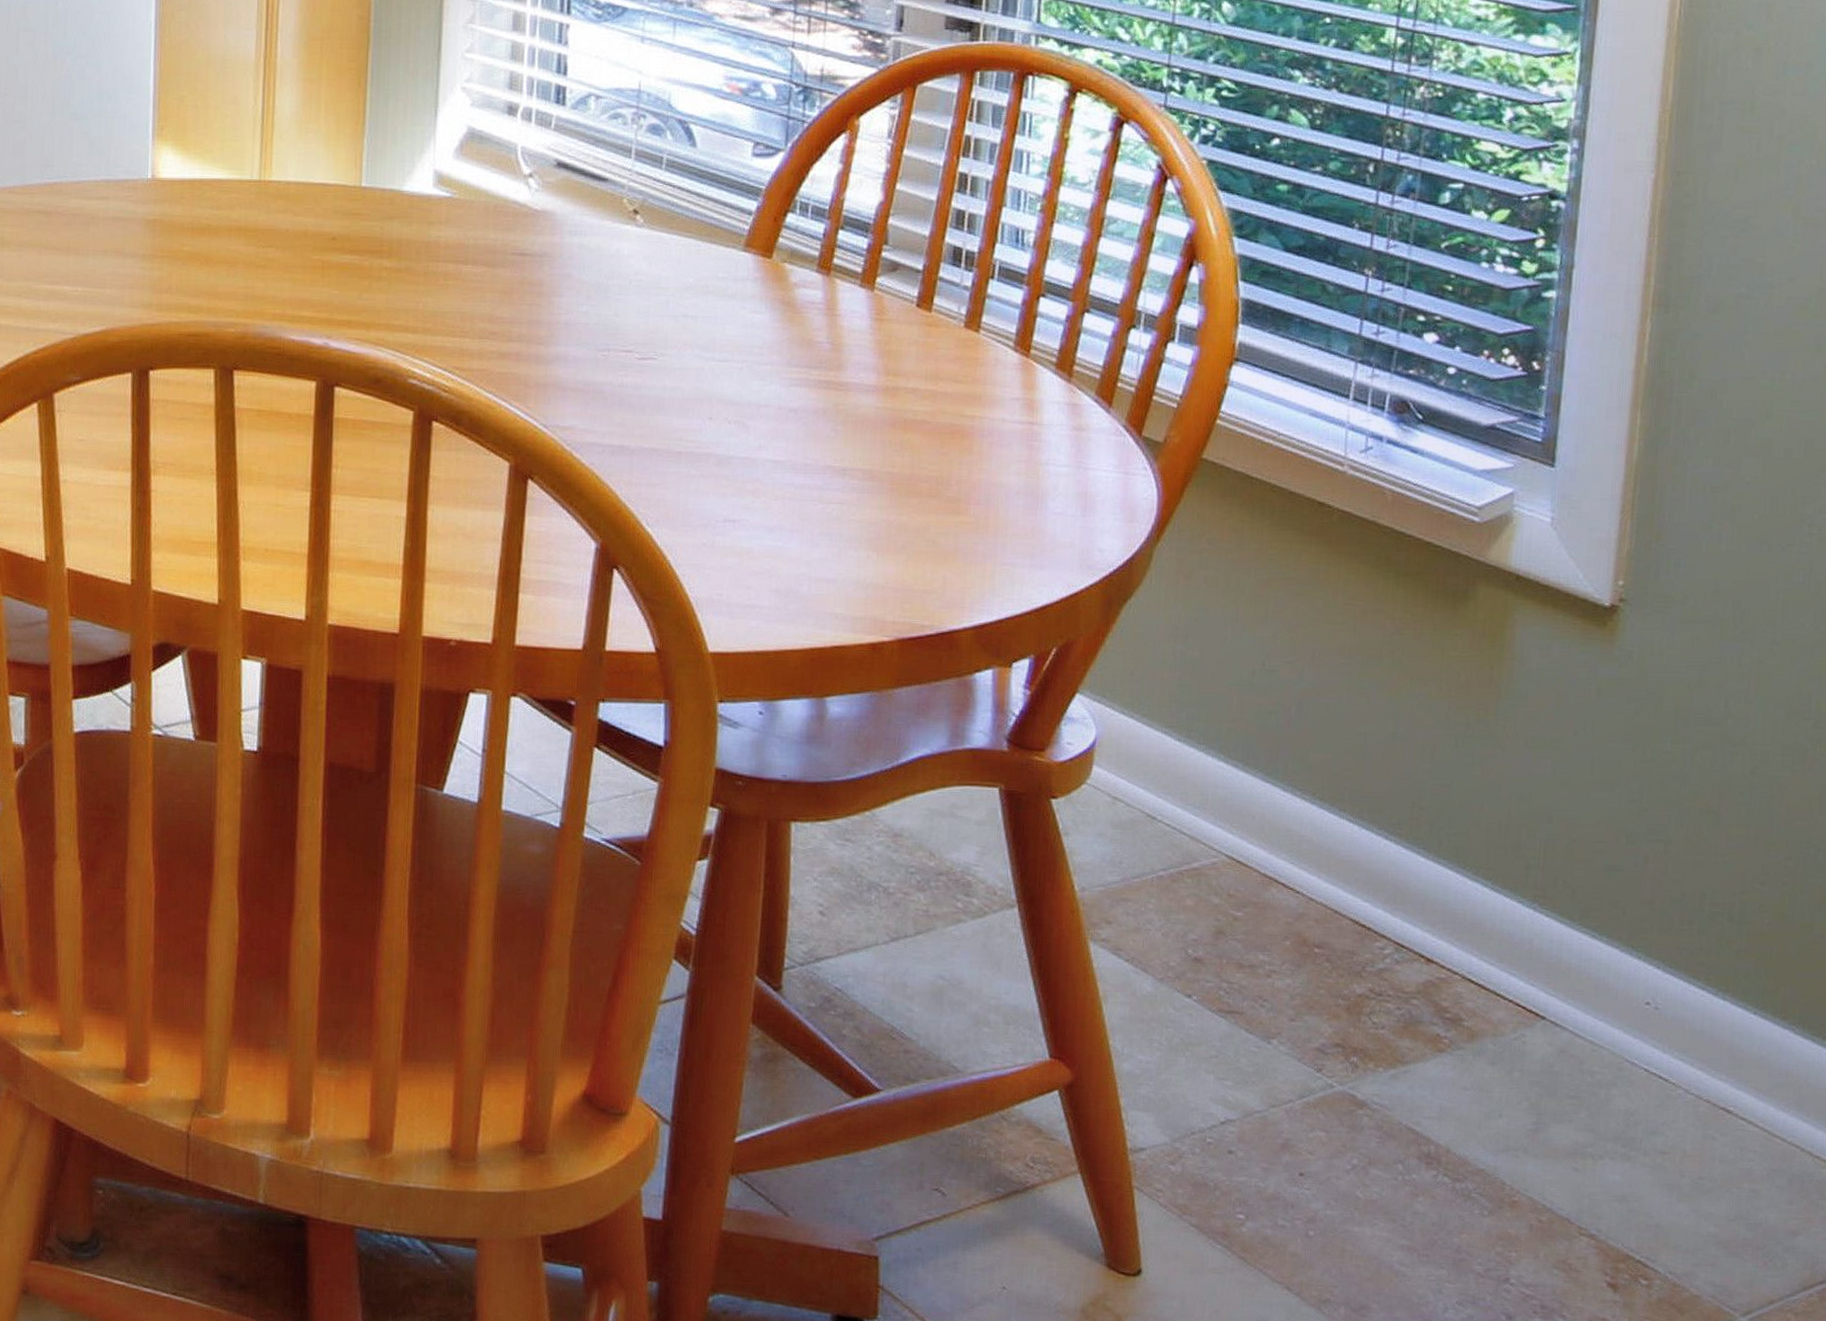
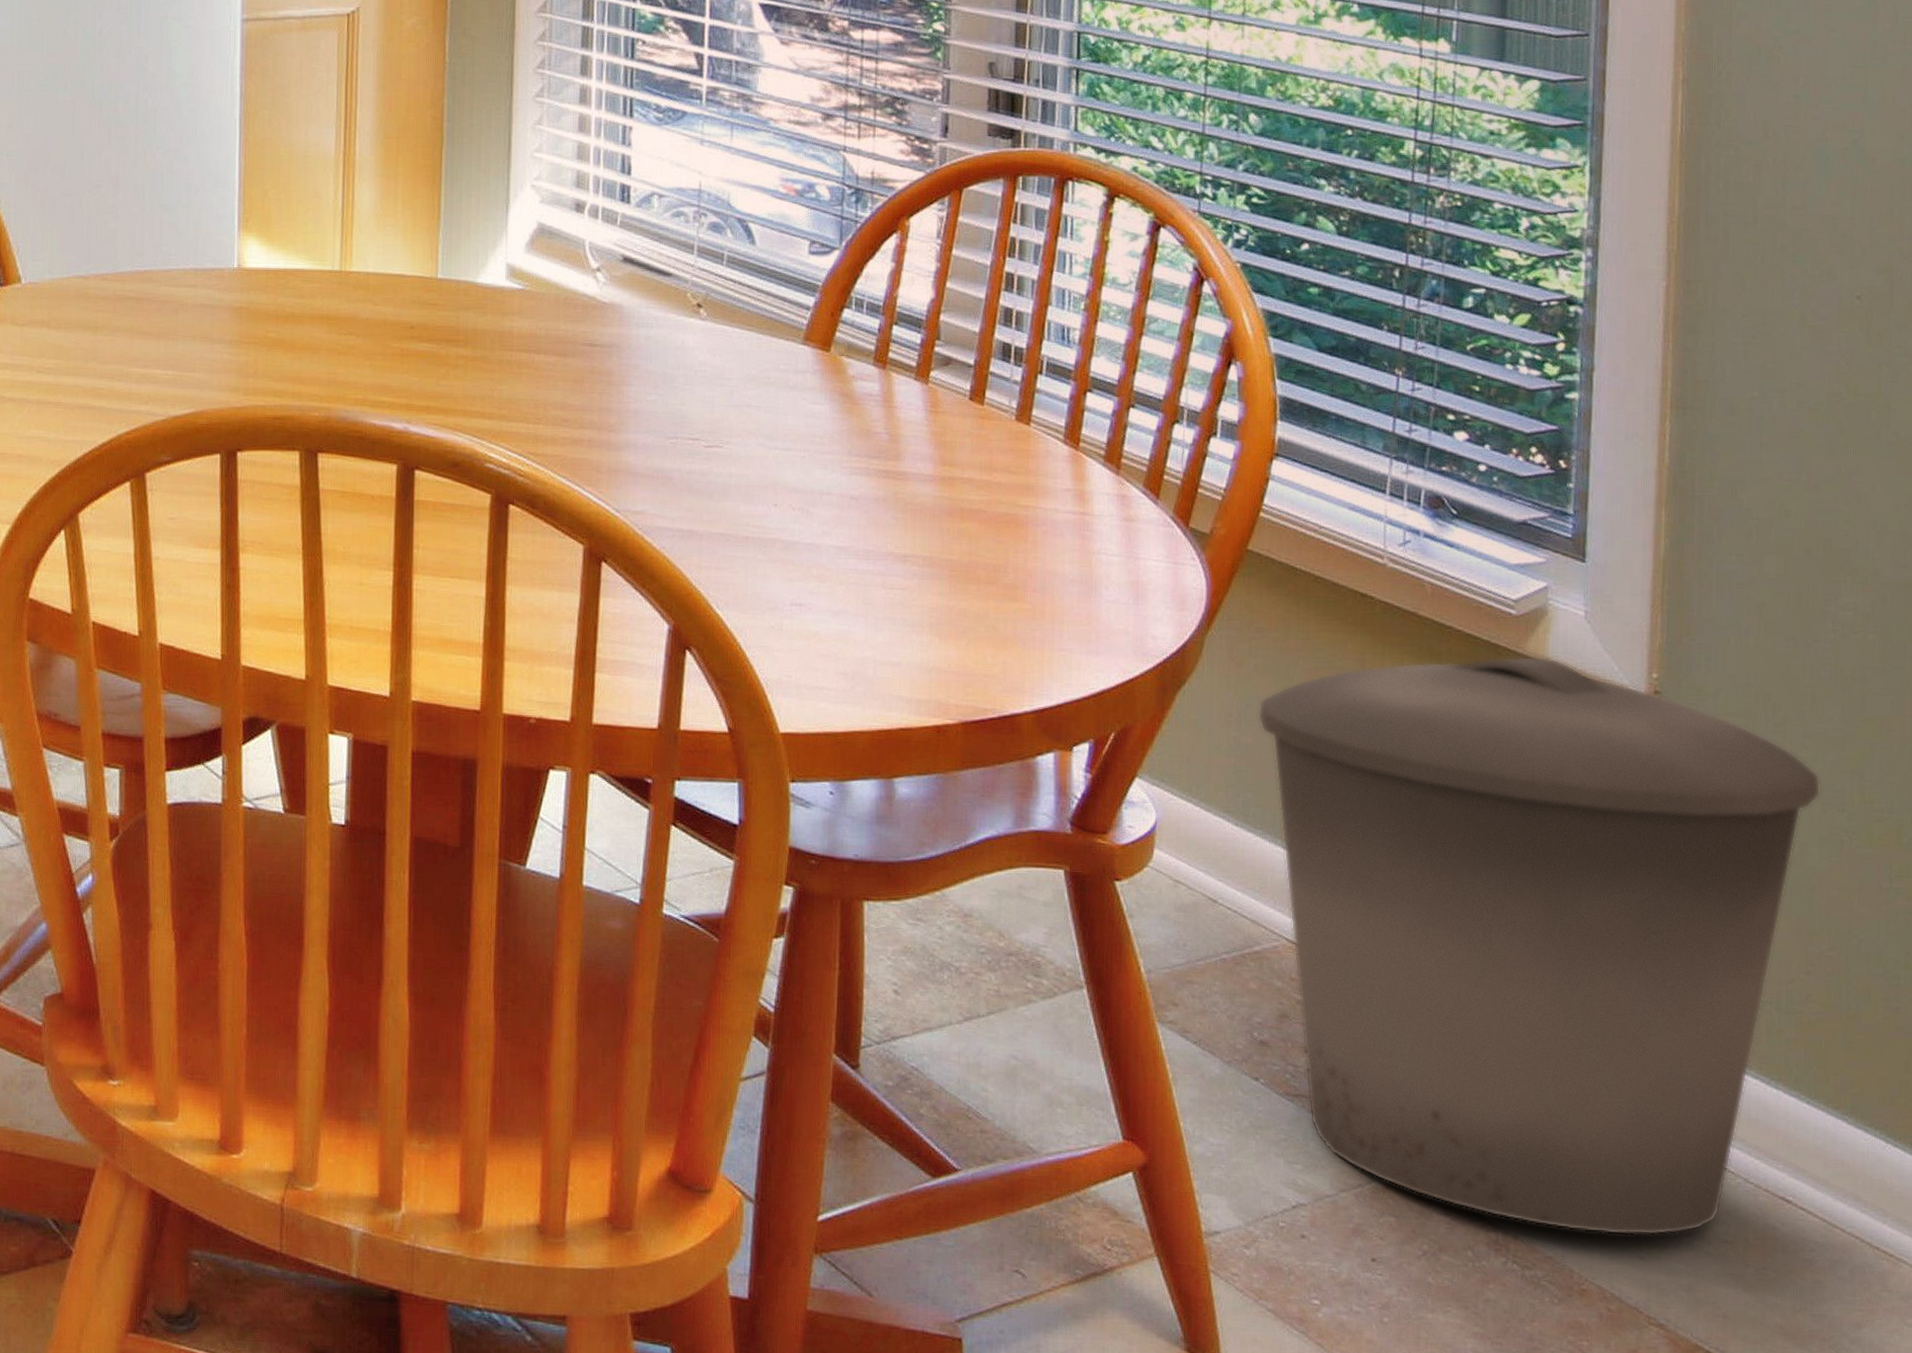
trash can: none [1205,564,1787,1148] -> present [1257,656,1821,1236]

